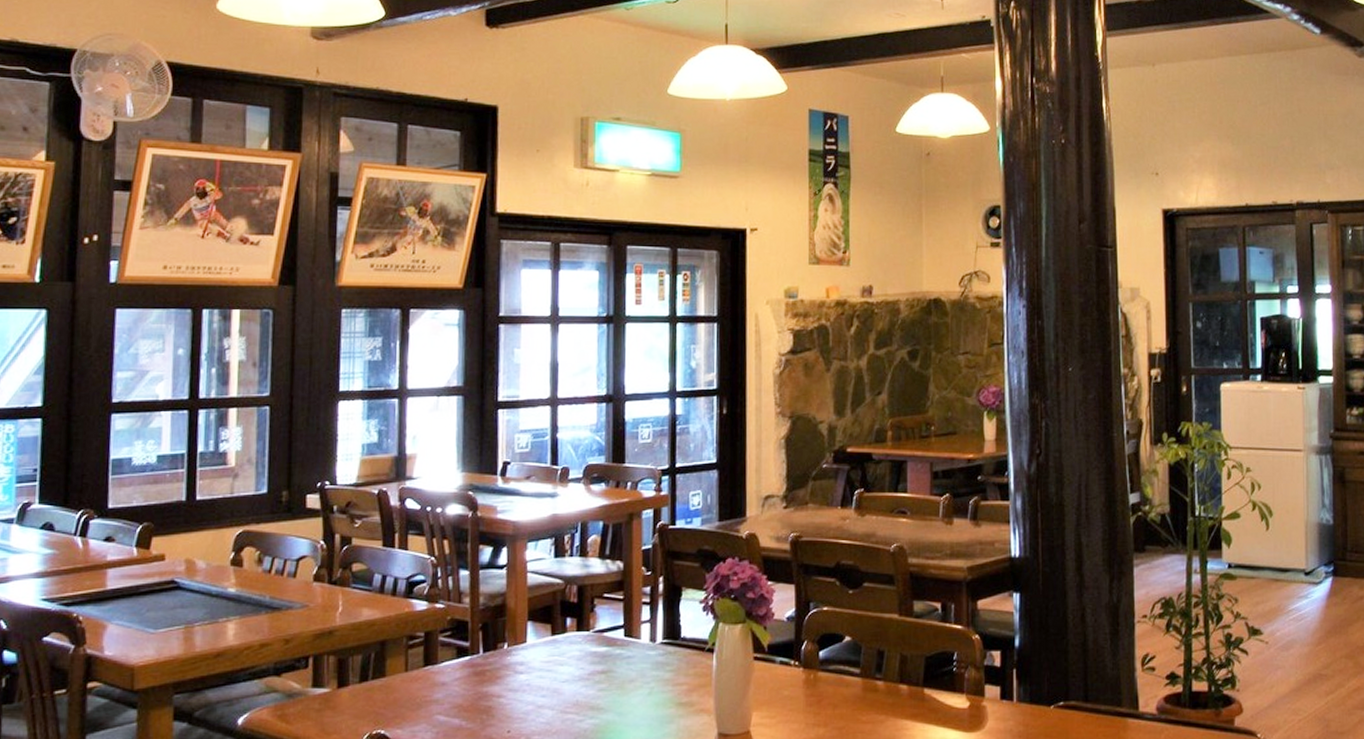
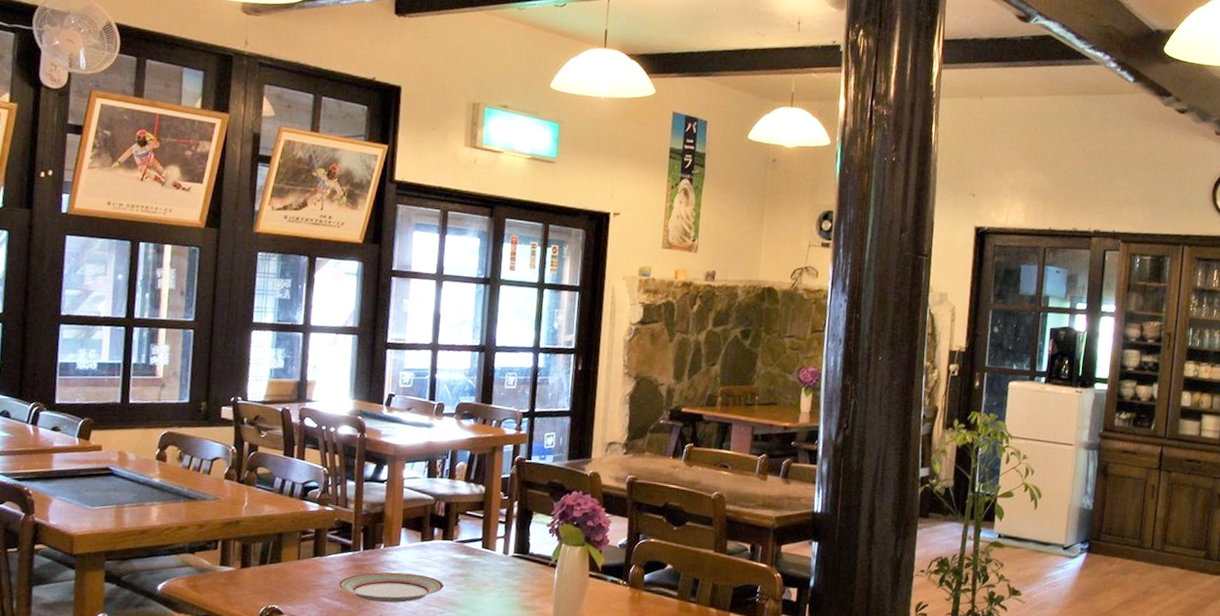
plate: none [455,676,583,715] -> present [338,572,445,603]

